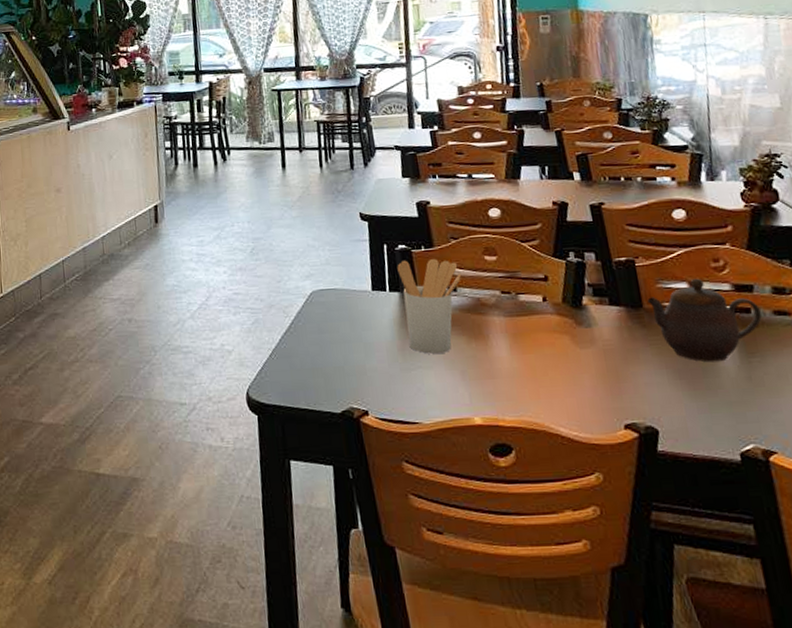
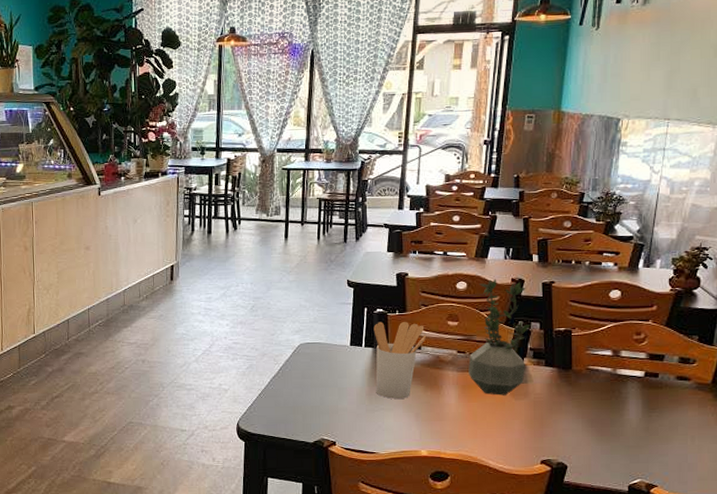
potted plant: none [515,202,587,344] -> present [468,278,531,396]
teapot: present [647,278,762,363] -> none [576,347,666,415]

